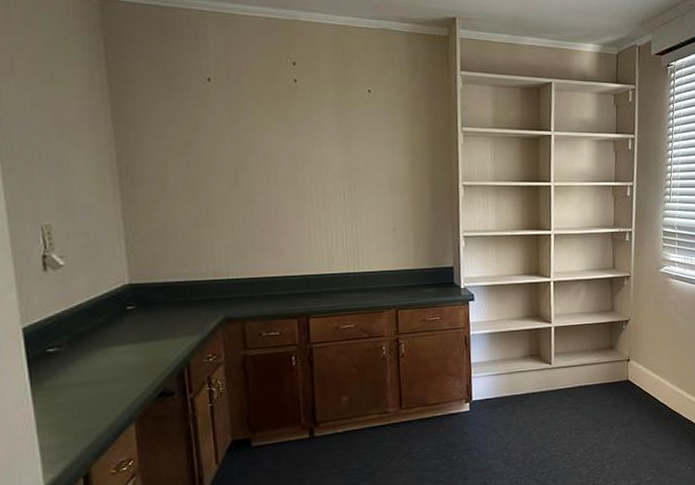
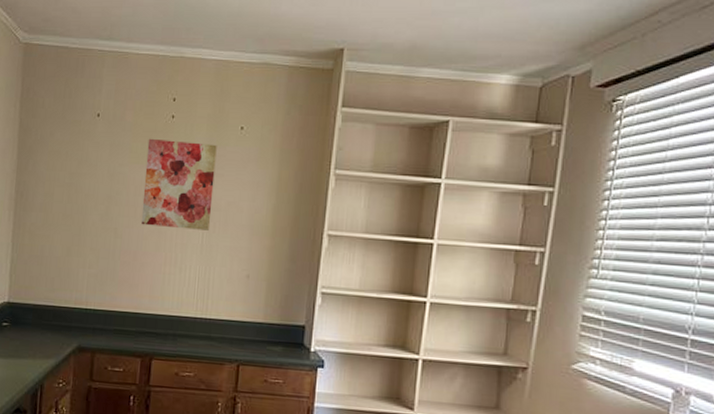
wall art: none [271,103,350,191] -> present [141,138,217,230]

